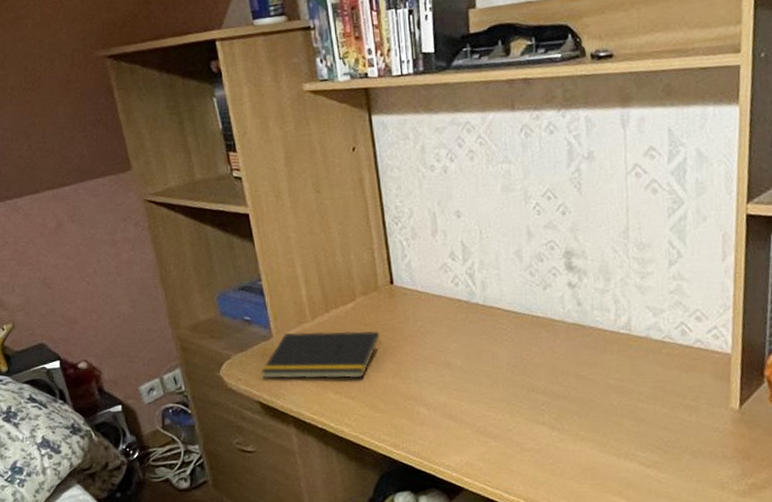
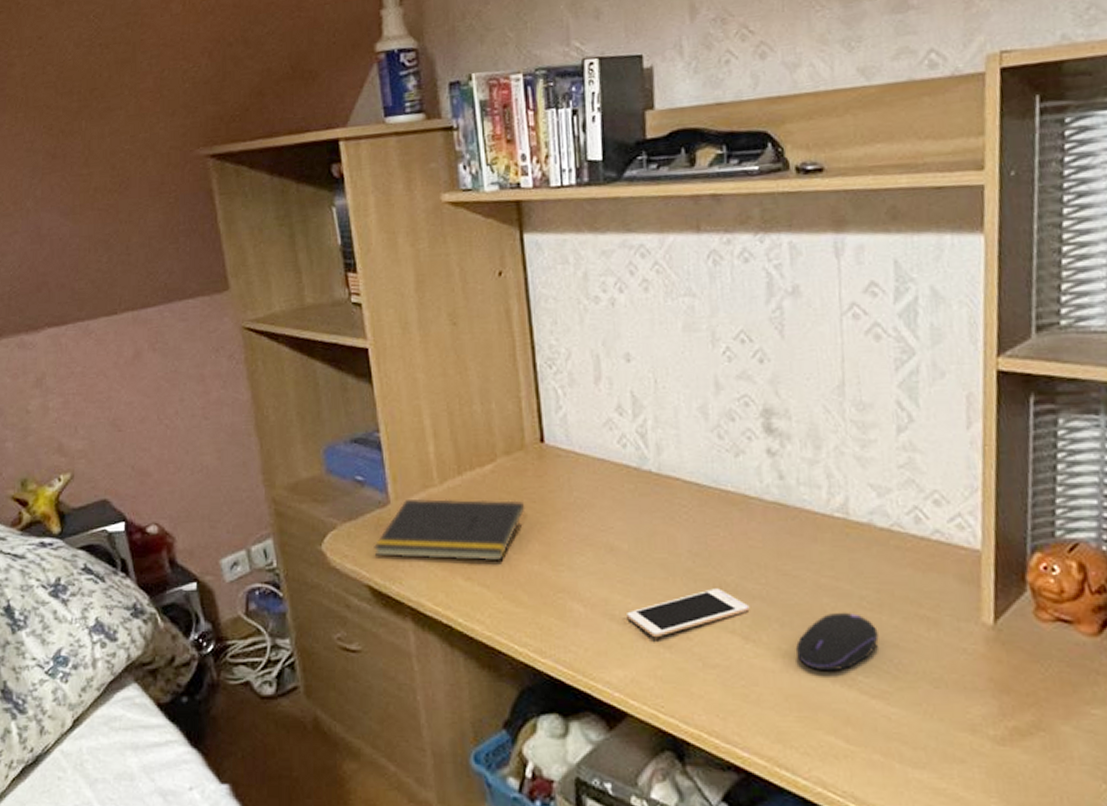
cell phone: none [461,391,556,431] -> present [627,588,750,638]
computer mouse: none [590,404,653,450] -> present [795,612,879,672]

